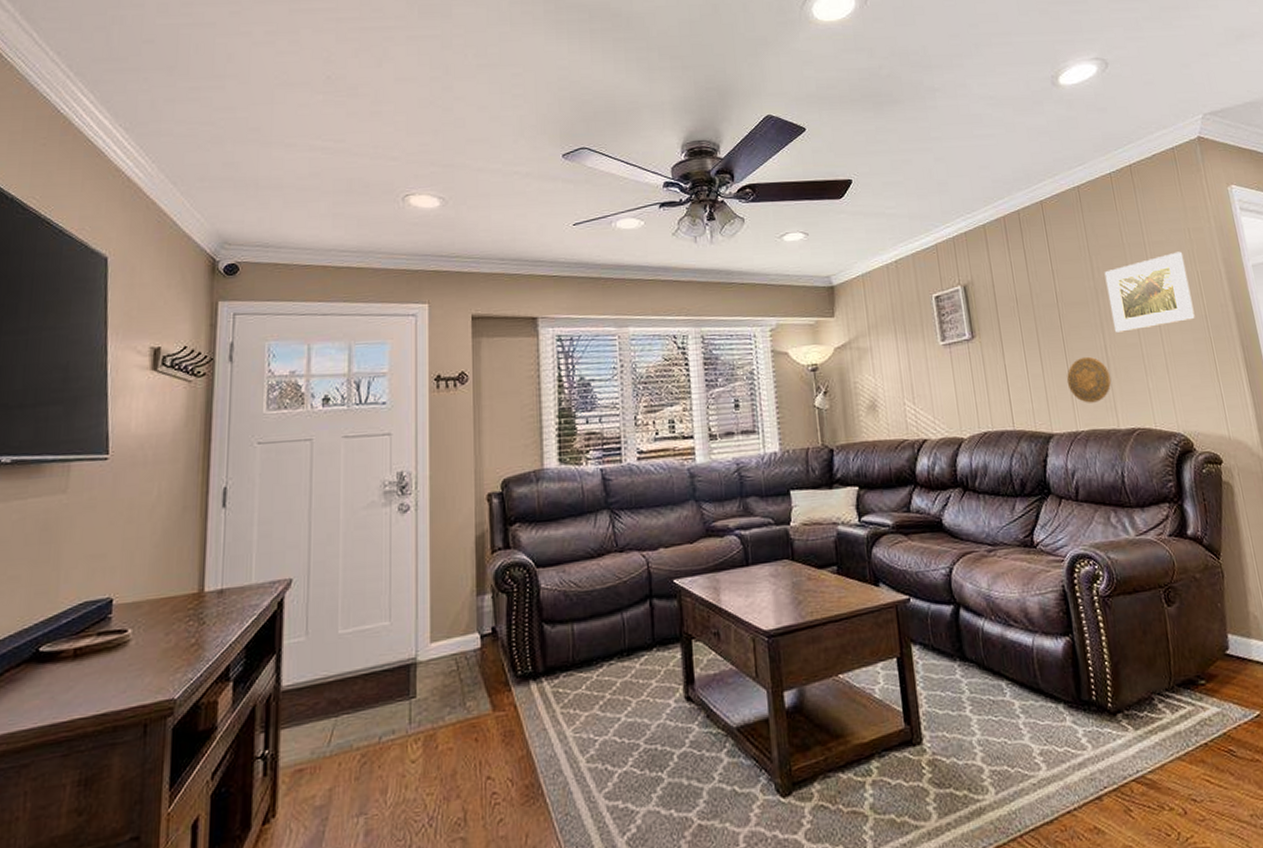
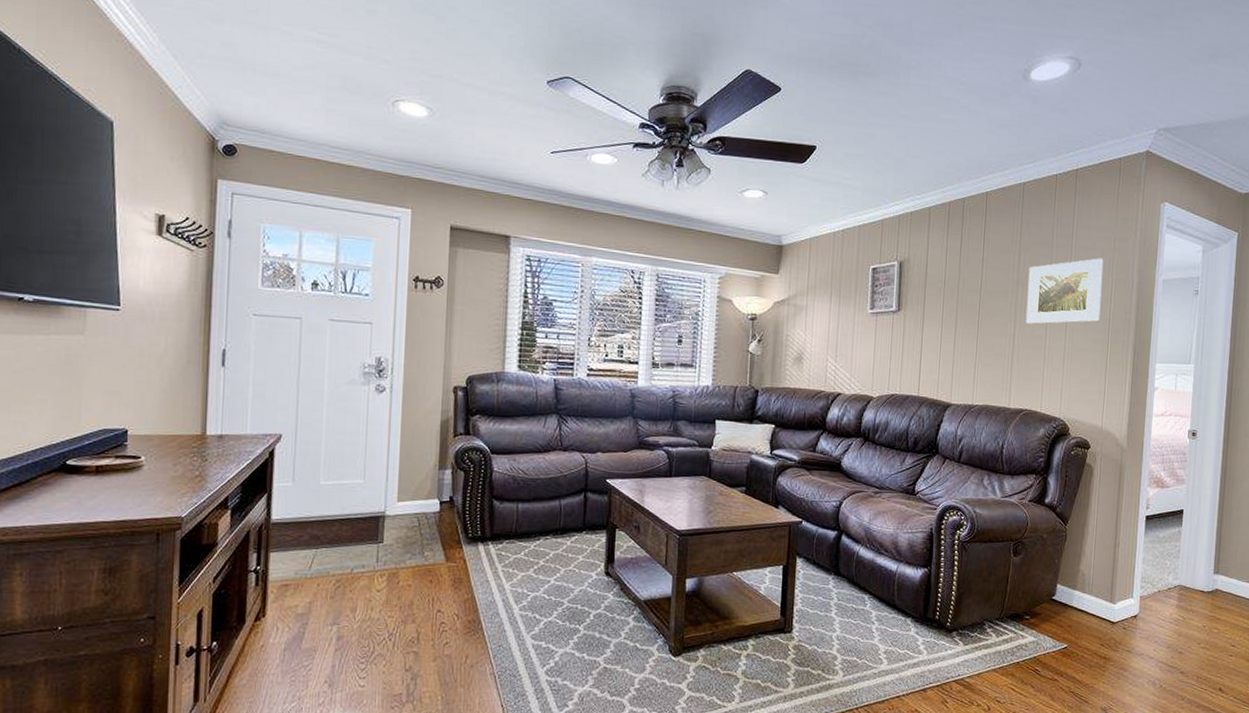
decorative plate: present [1066,356,1112,403] -> none [973,341,1013,382]

